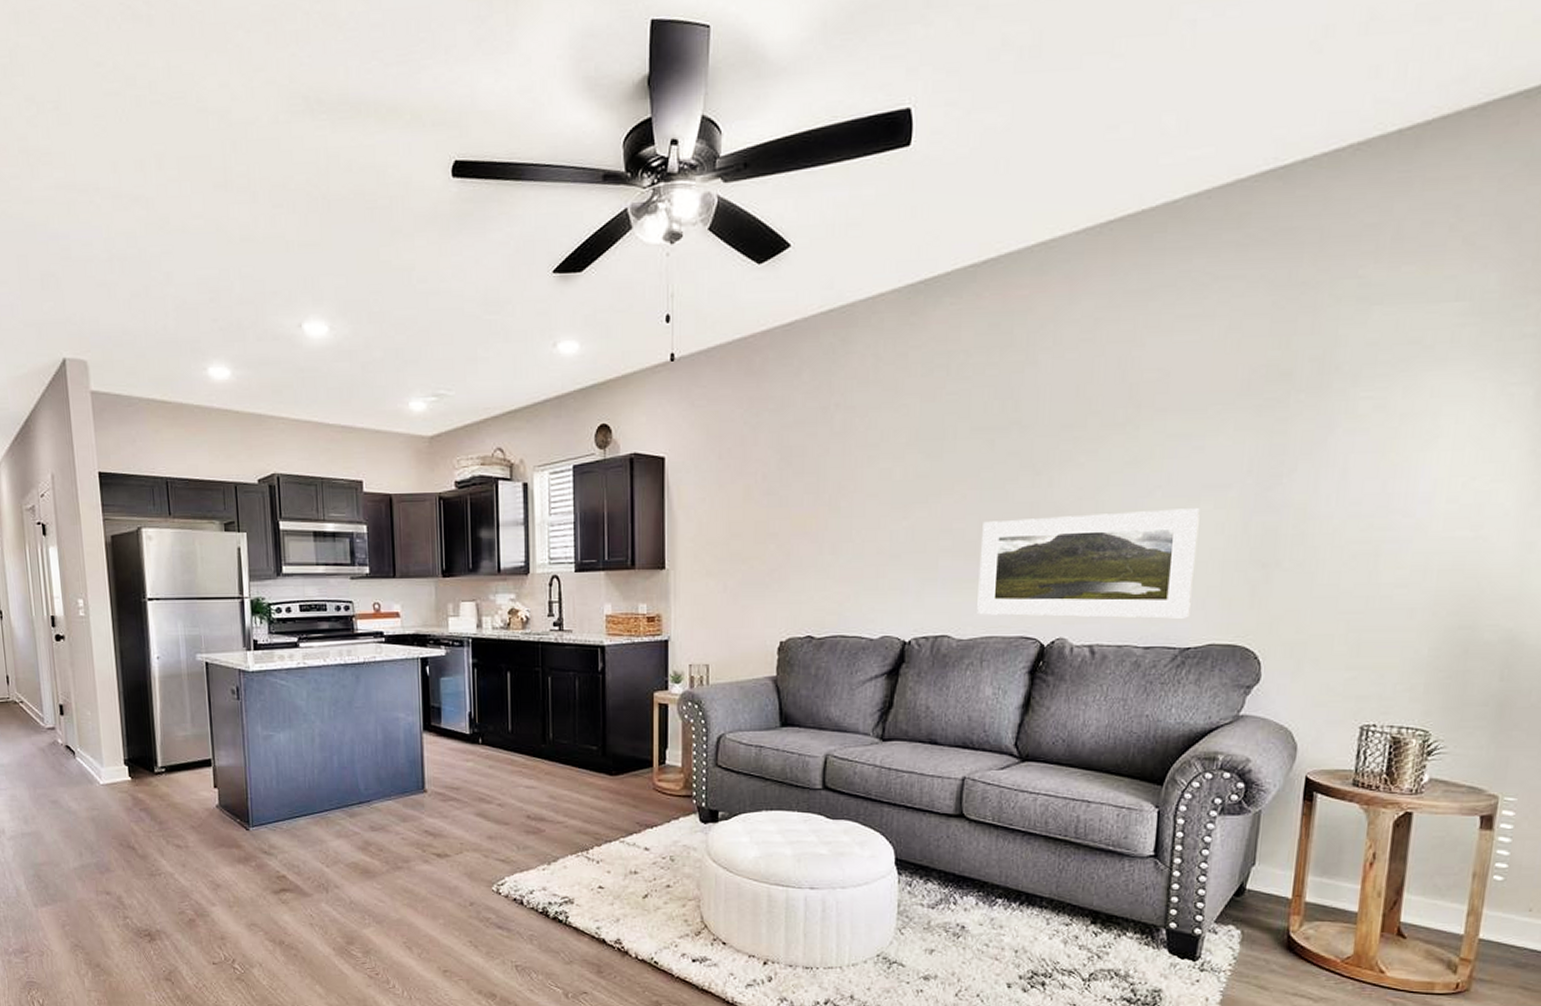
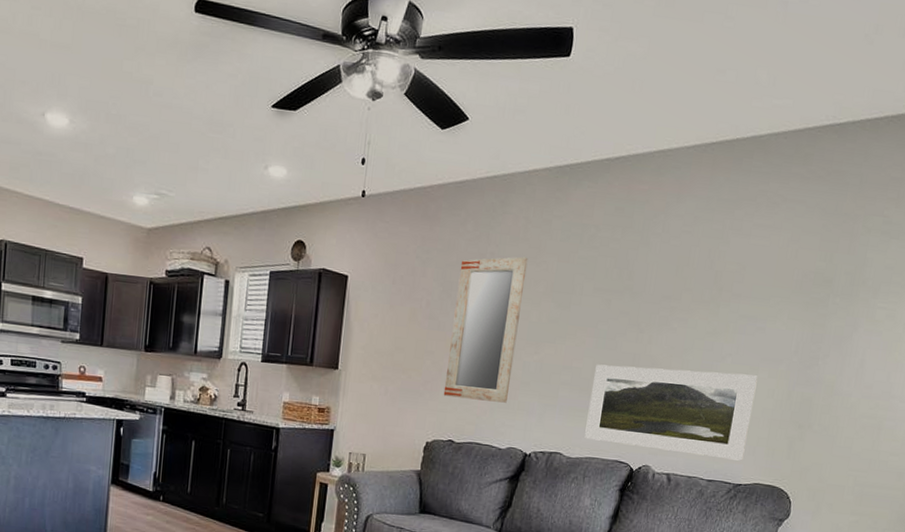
home mirror: none [794,403,883,585] -> present [443,256,528,403]

